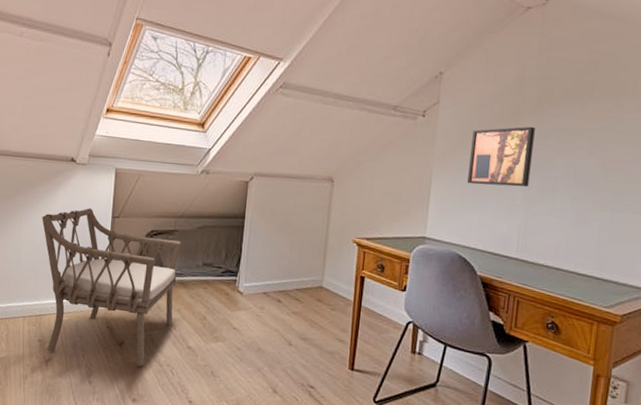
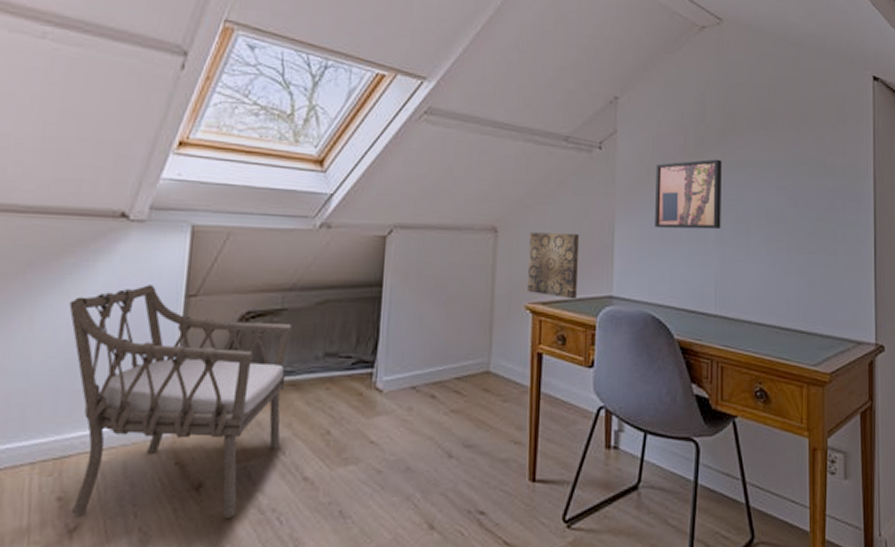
wall art: none [354,183,401,238] -> present [526,232,580,300]

